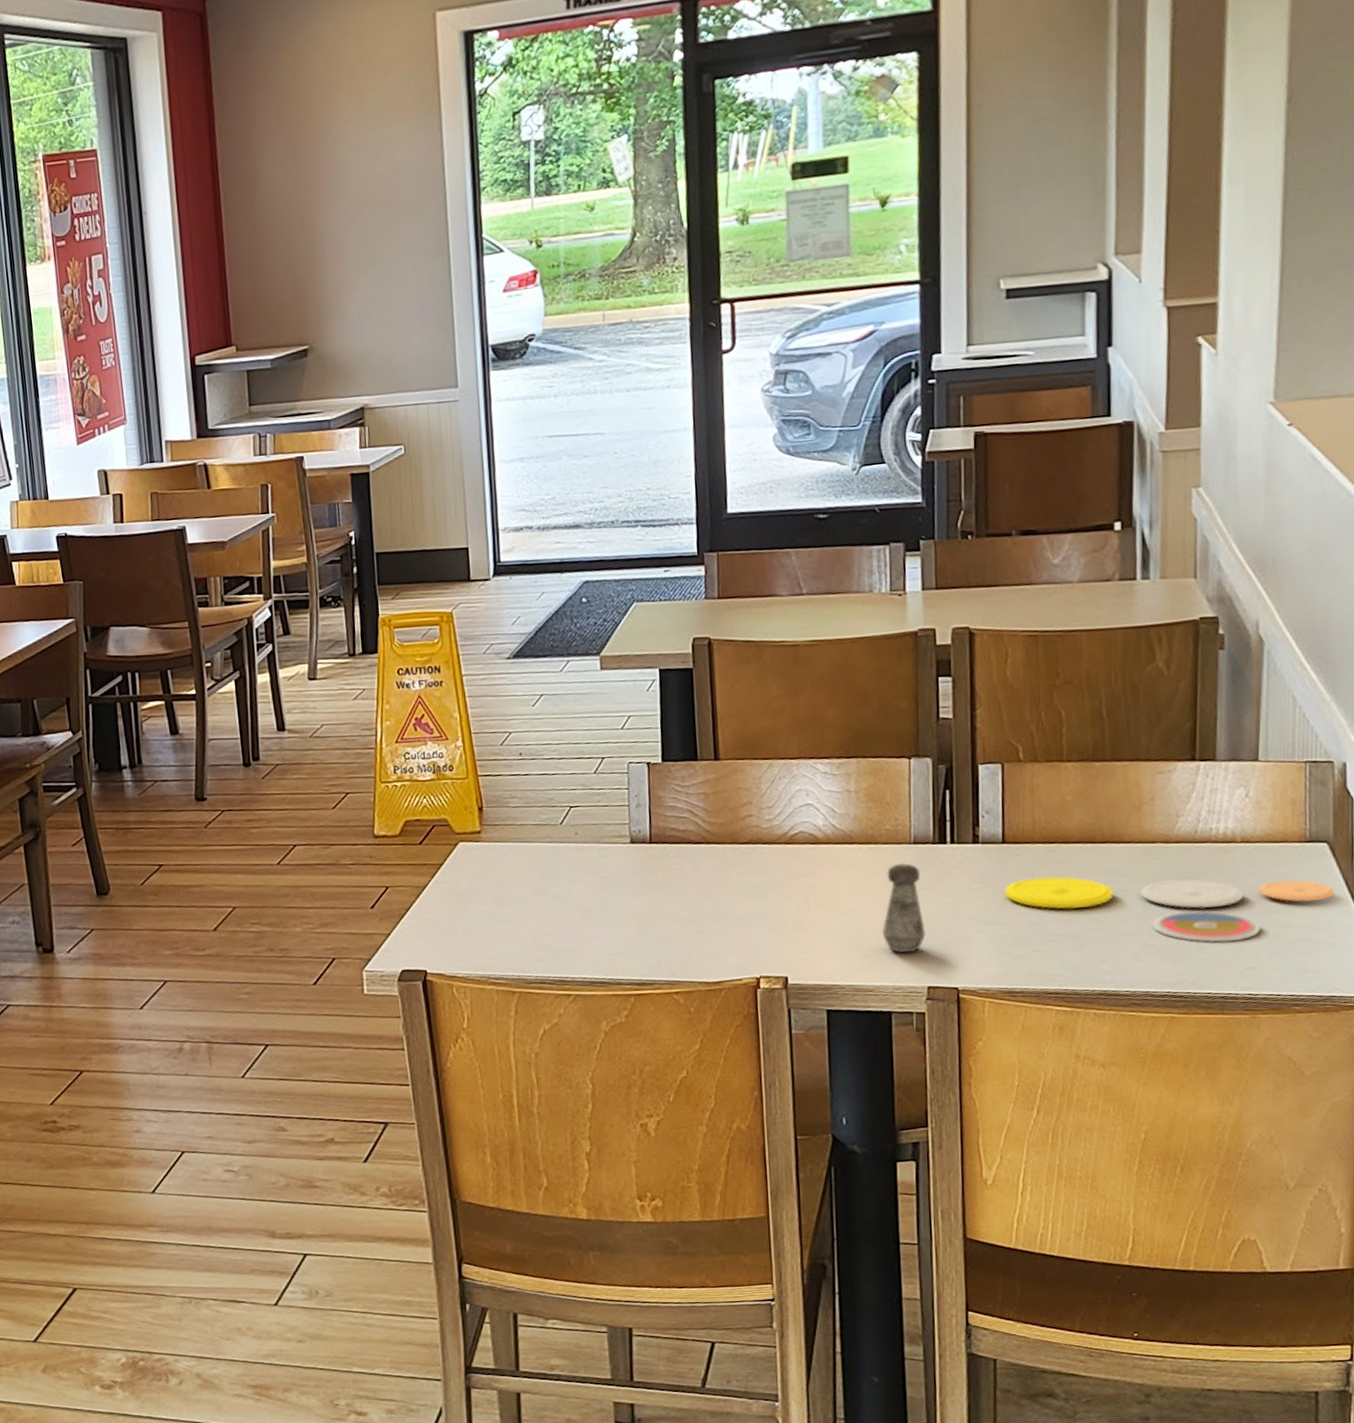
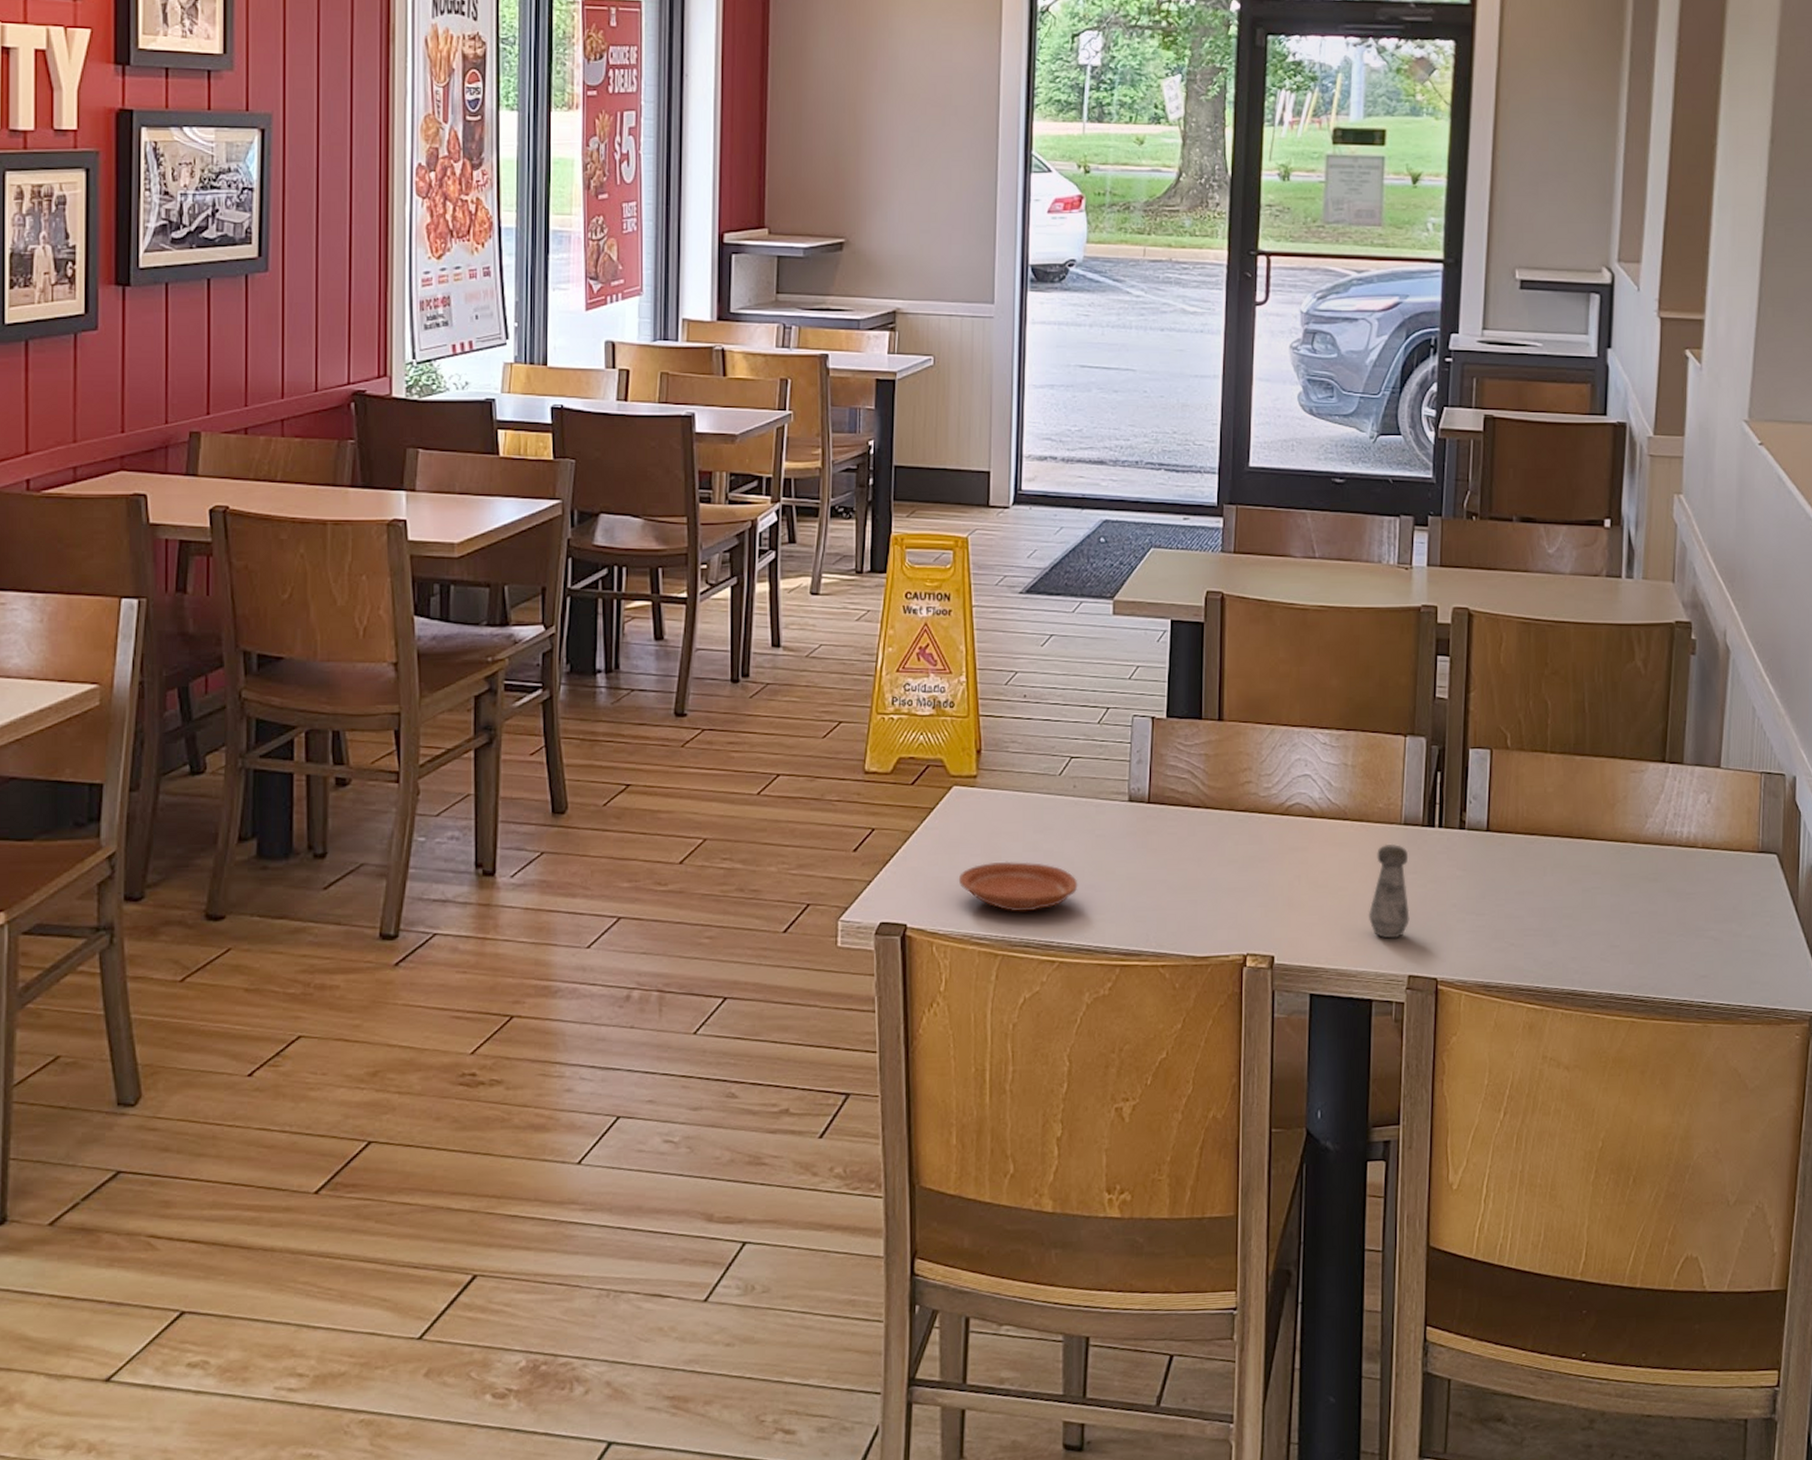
plate: none [471,906,587,953] -> present [958,861,1078,912]
plate: present [1005,876,1335,943] -> none [1487,868,1782,949]

